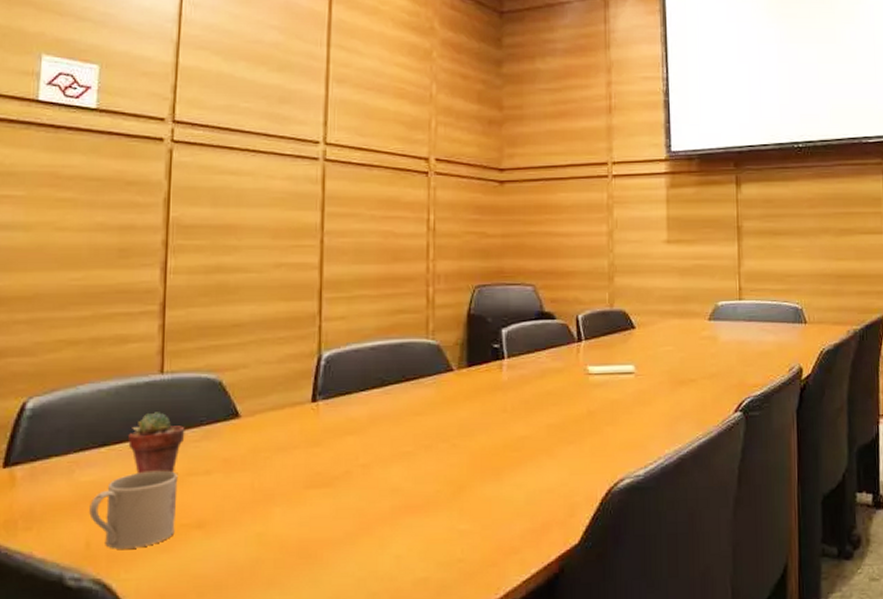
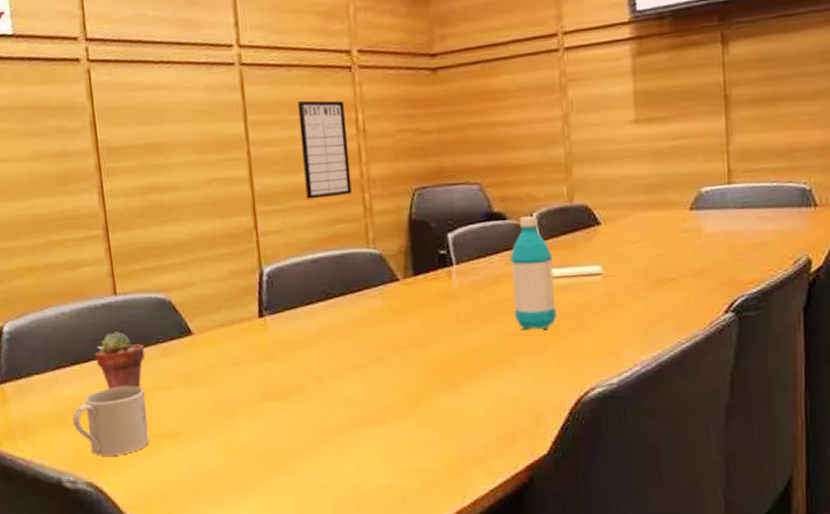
writing board: none [374,199,419,289] -> present [297,100,352,199]
water bottle: none [556,318,594,423] -> present [510,216,557,330]

